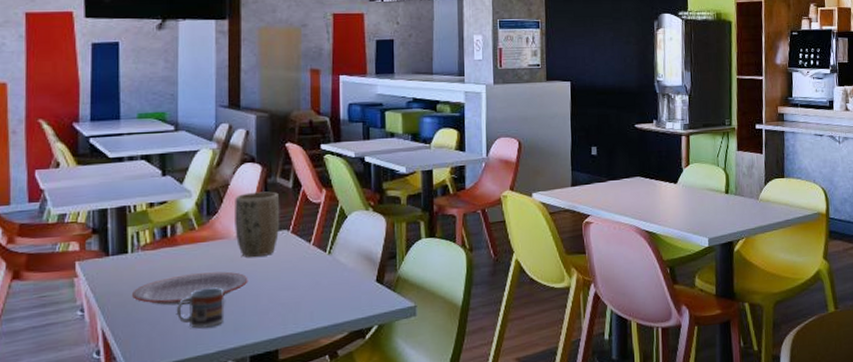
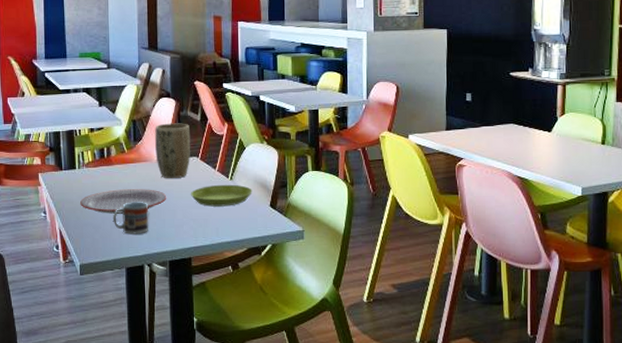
saucer: none [279,259,355,287] -> present [191,184,252,207]

